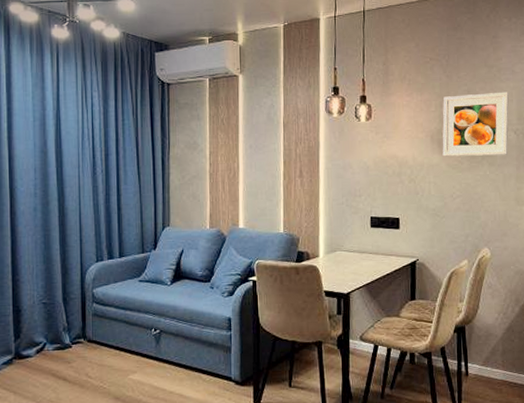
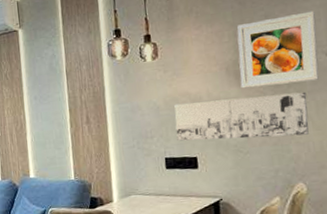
wall art: none [382,164,497,205] -> present [174,92,309,141]

